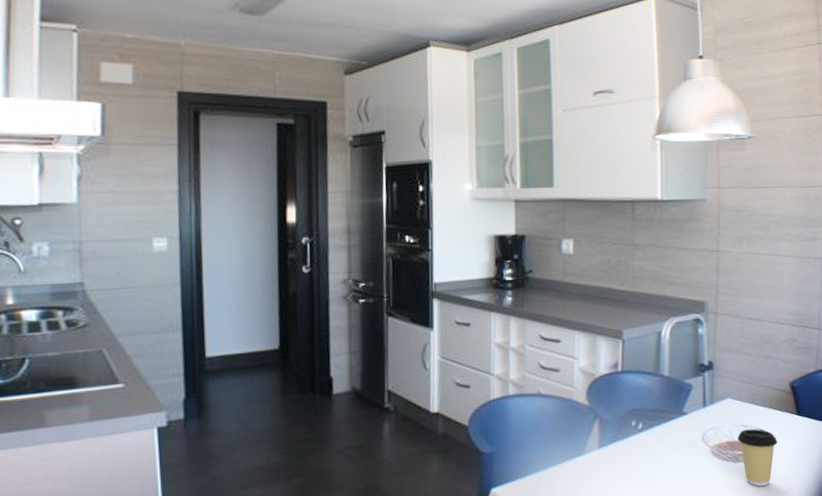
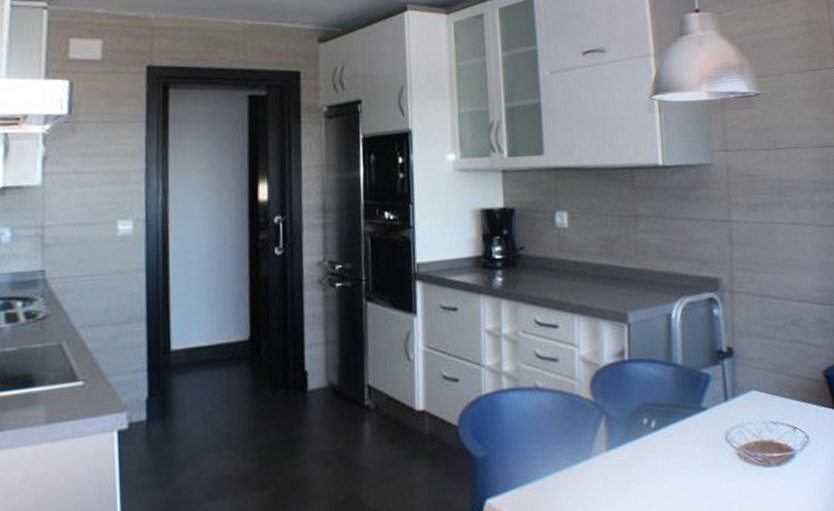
coffee cup: present [737,428,777,487] -> none [766,425,814,496]

